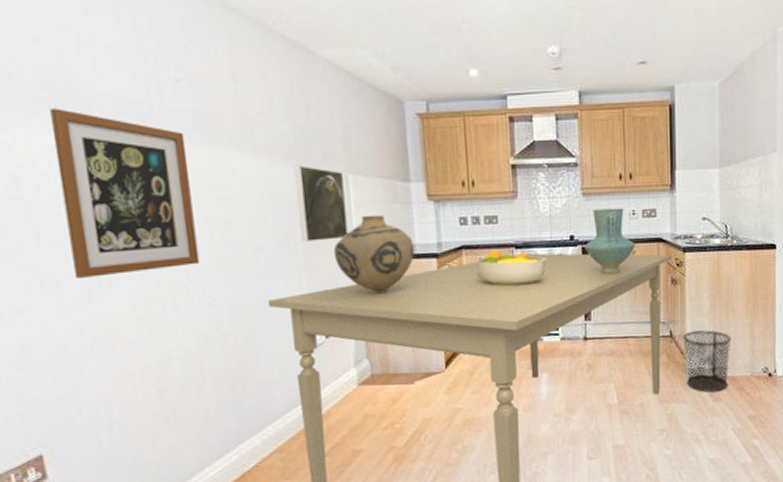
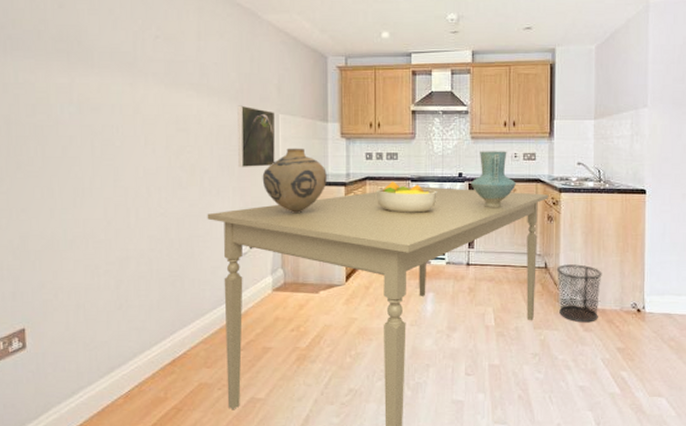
wall art: present [50,108,200,278] -> none [63,56,159,187]

